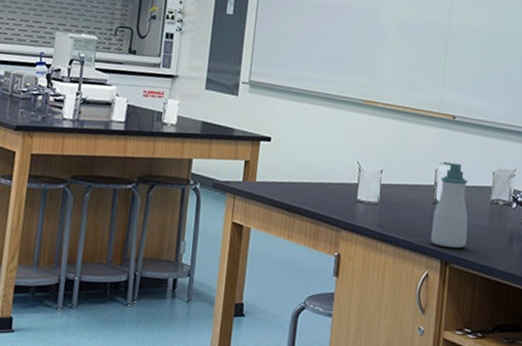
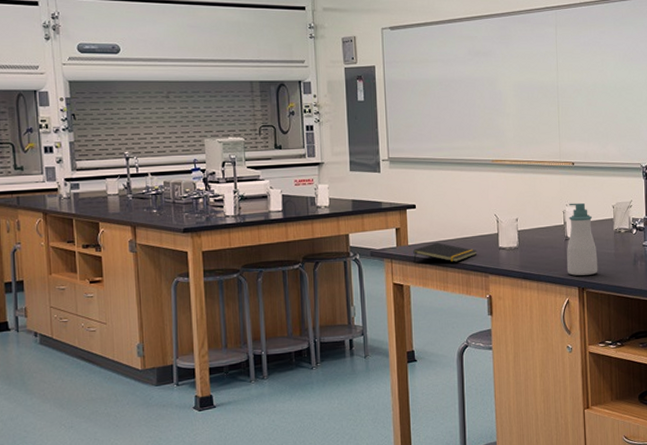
notepad: none [259,183,332,209] -> present [413,242,477,263]

